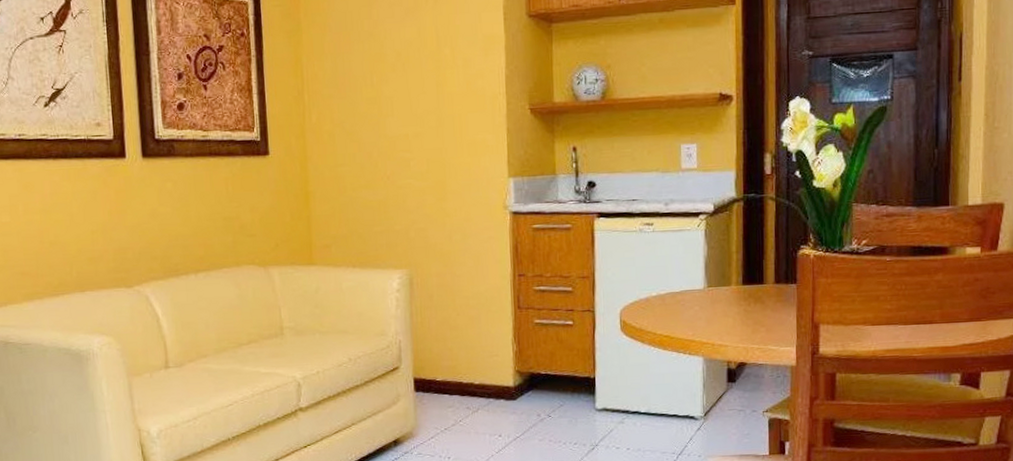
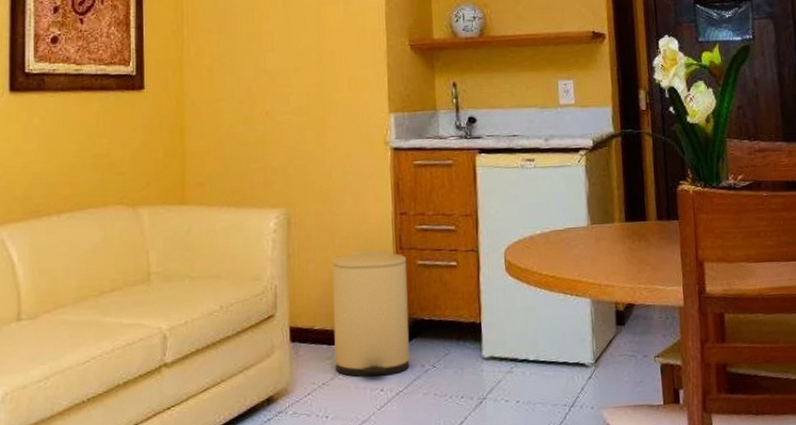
pedal bin: none [453,310,527,424] -> present [332,250,410,377]

